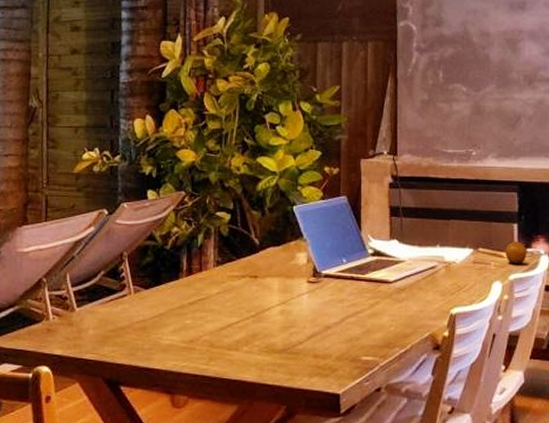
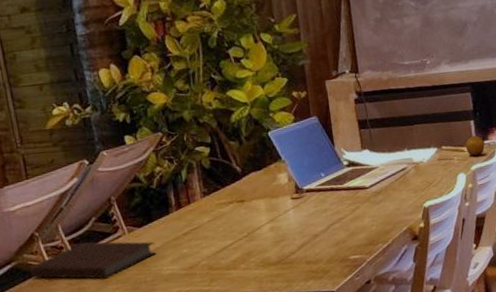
notebook: none [30,297,159,339] -> present [29,241,157,279]

